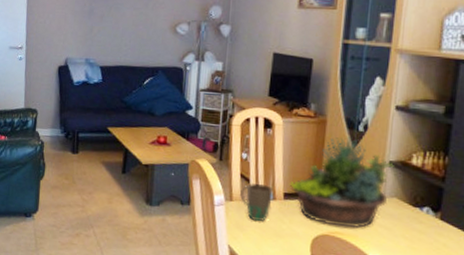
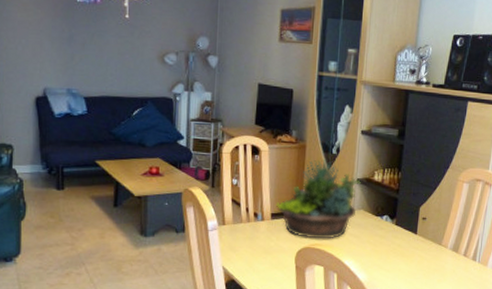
mug: present [240,182,273,222] -> none [232,206,261,242]

